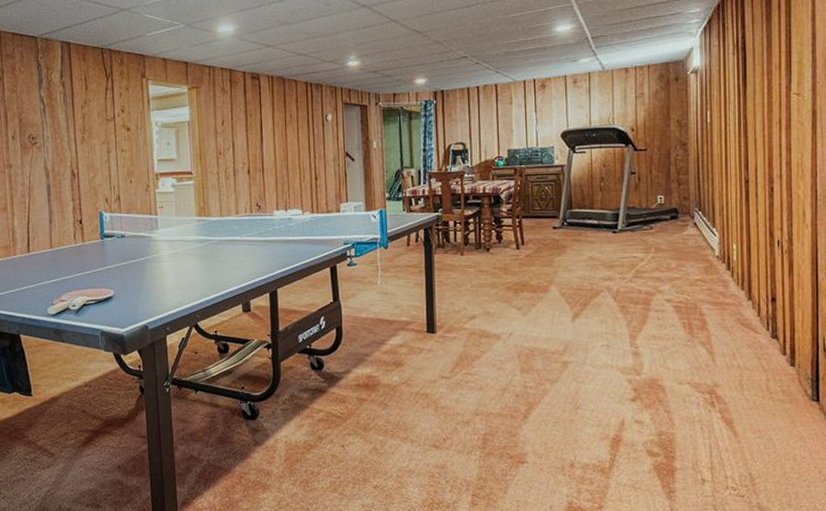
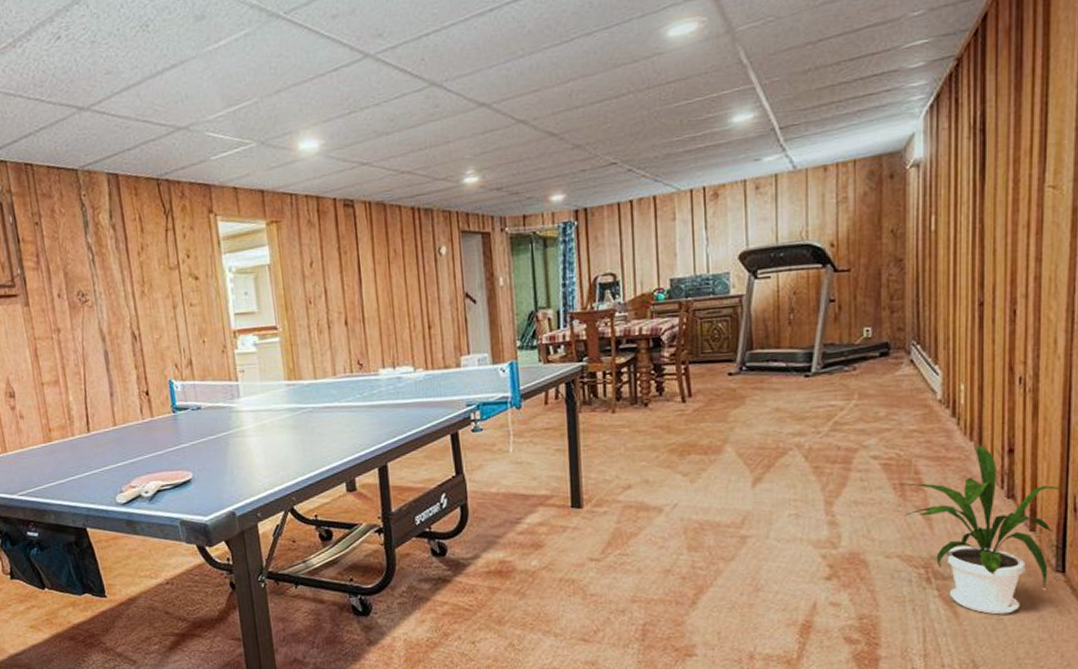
house plant: none [687,294,817,435] -> present [898,445,1066,615]

